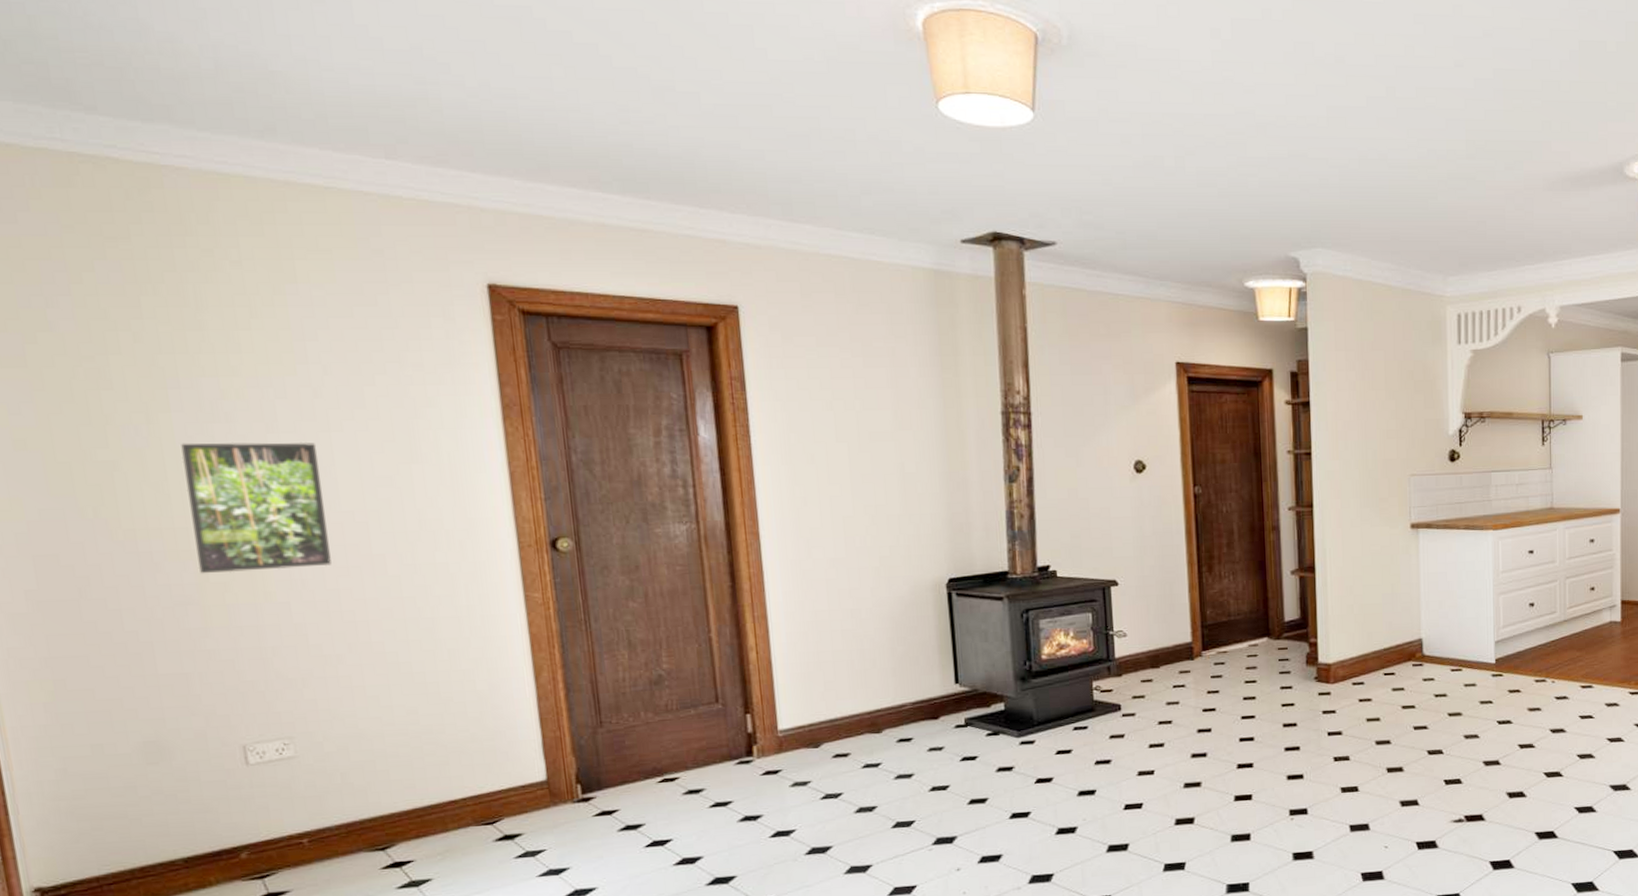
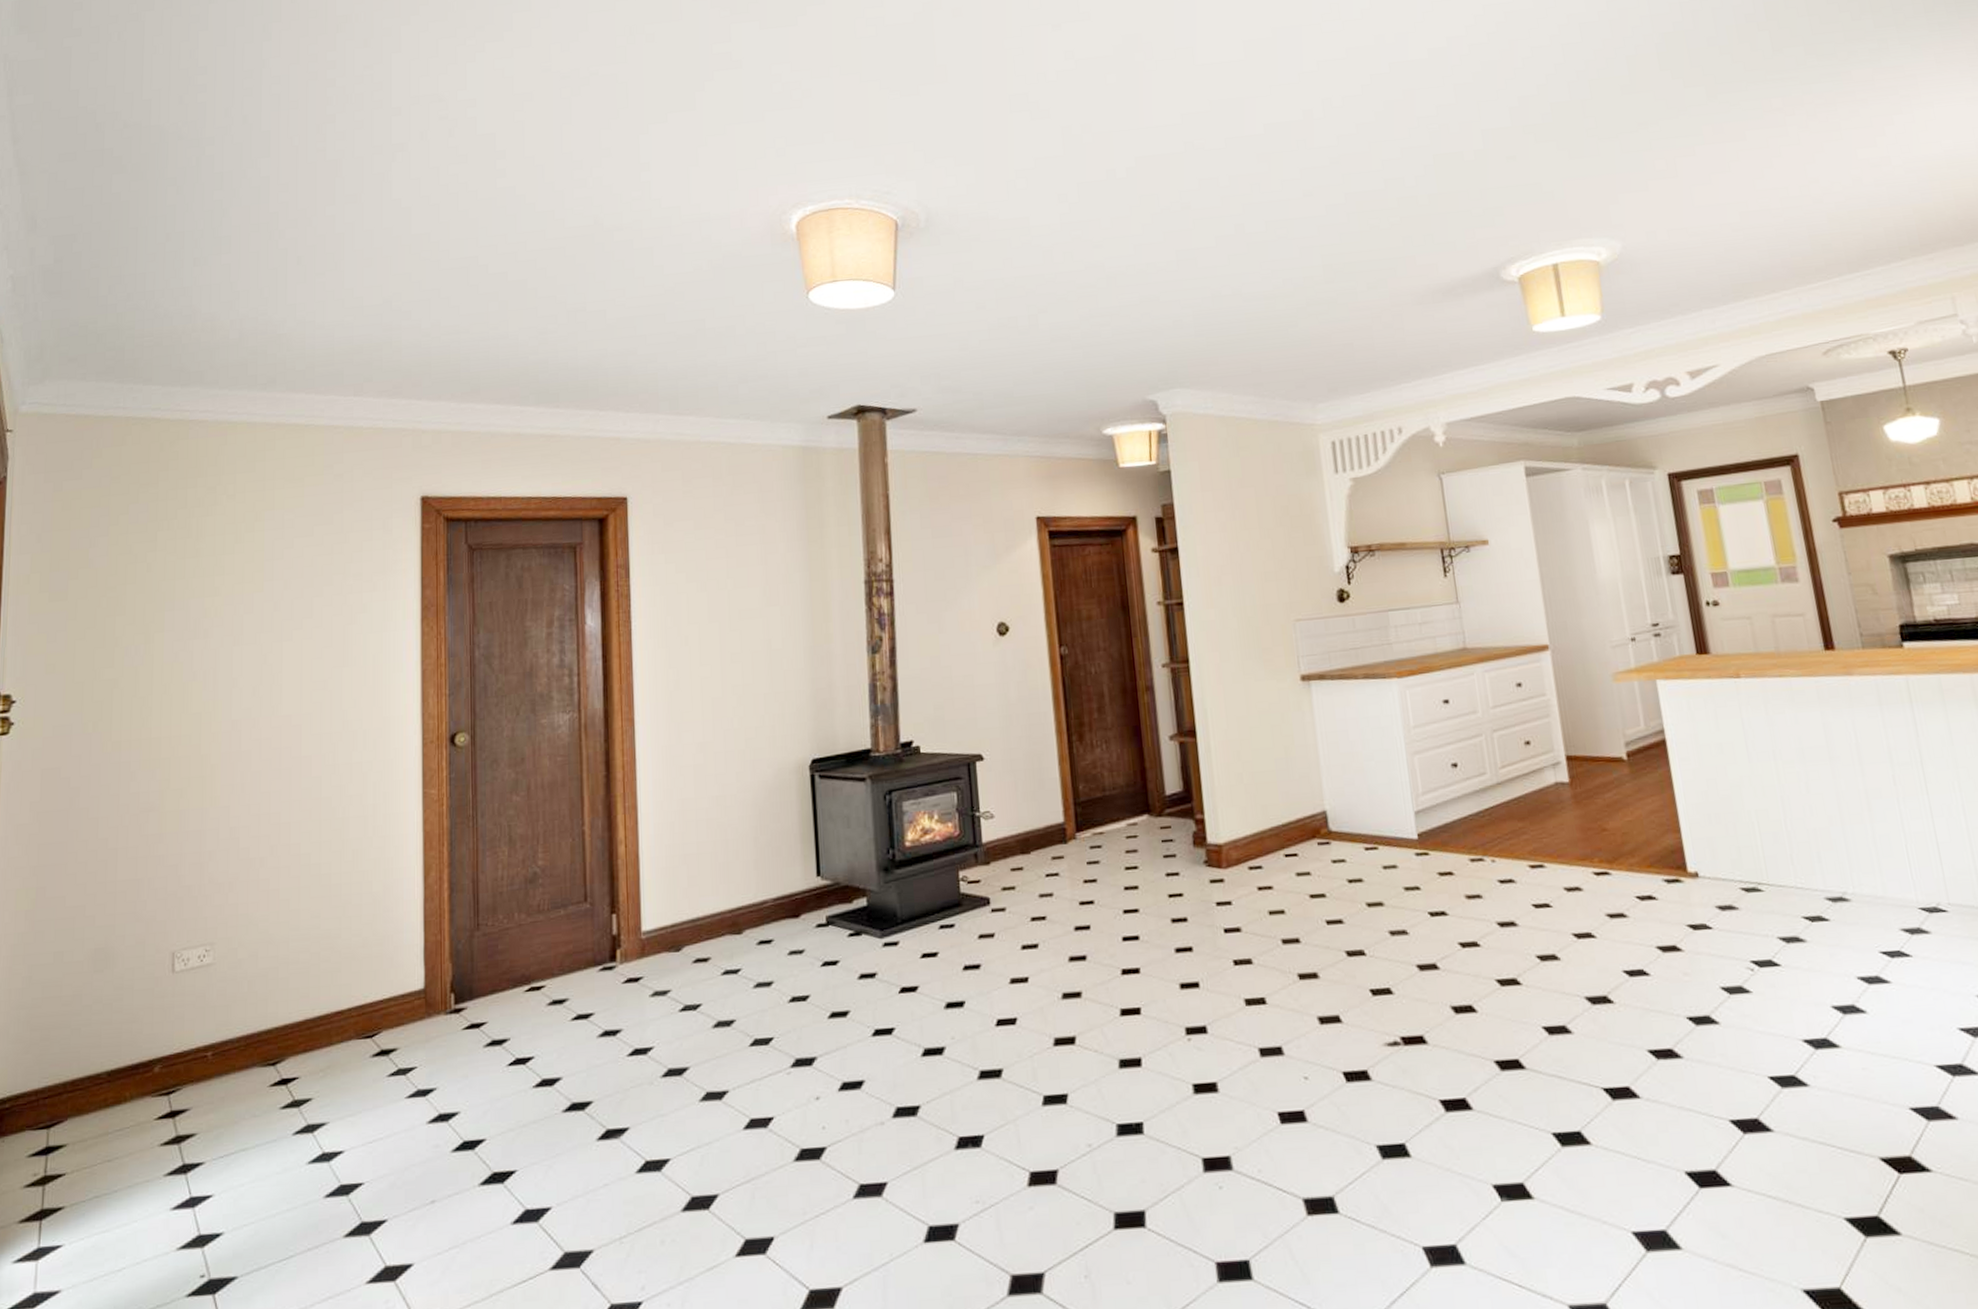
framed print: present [181,442,332,574] -> none [163,652,270,782]

